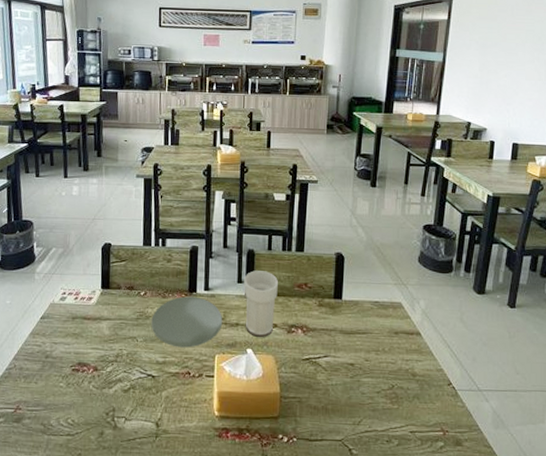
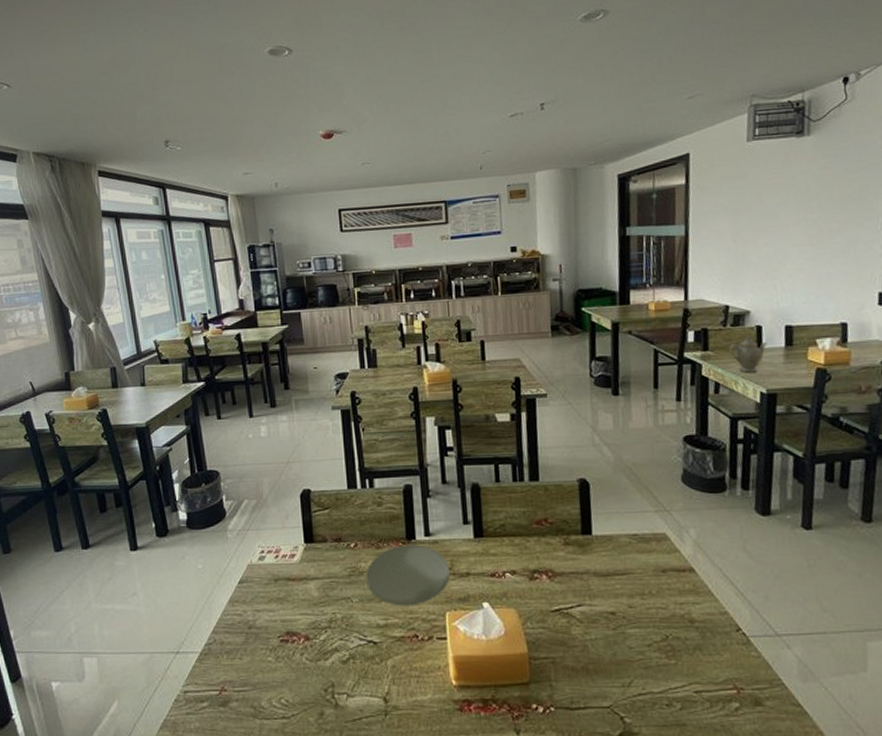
cup: present [244,270,278,337] -> none [470,507,513,587]
teapot: none [467,147,497,179] -> present [729,334,767,373]

